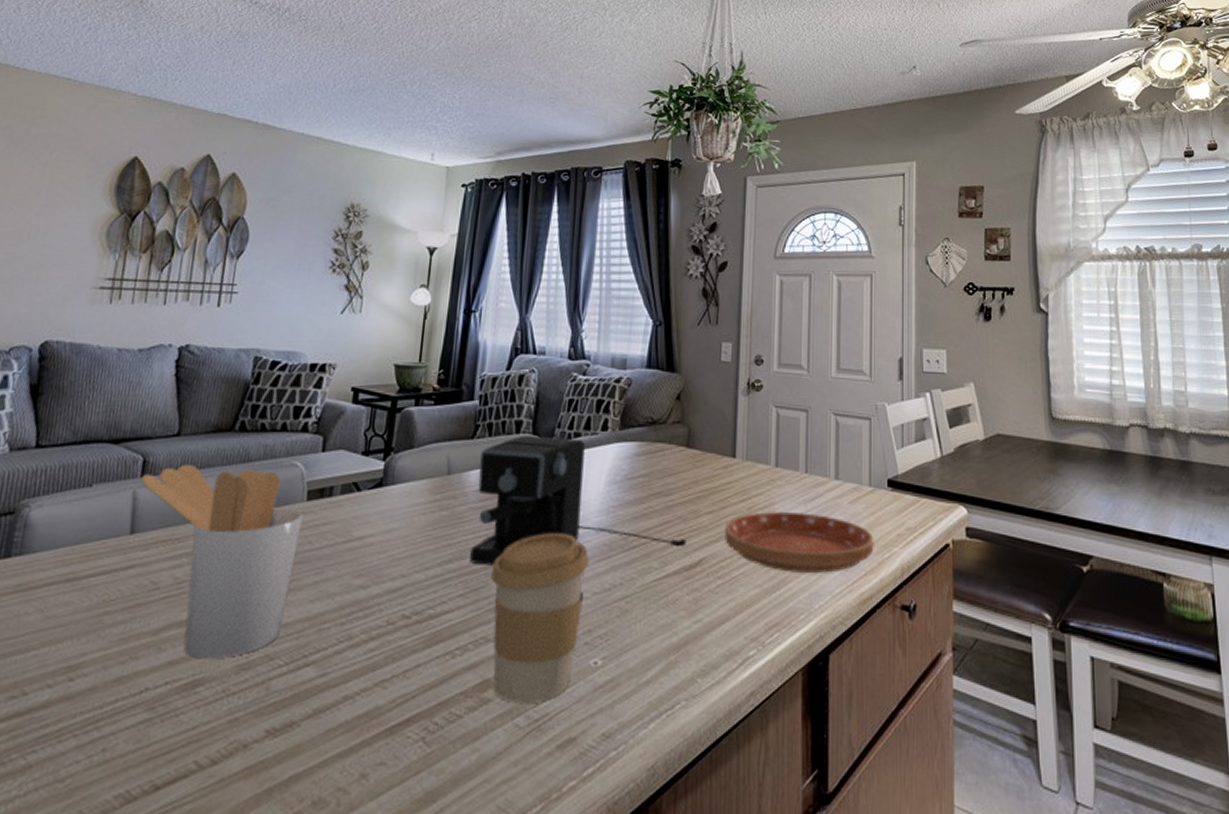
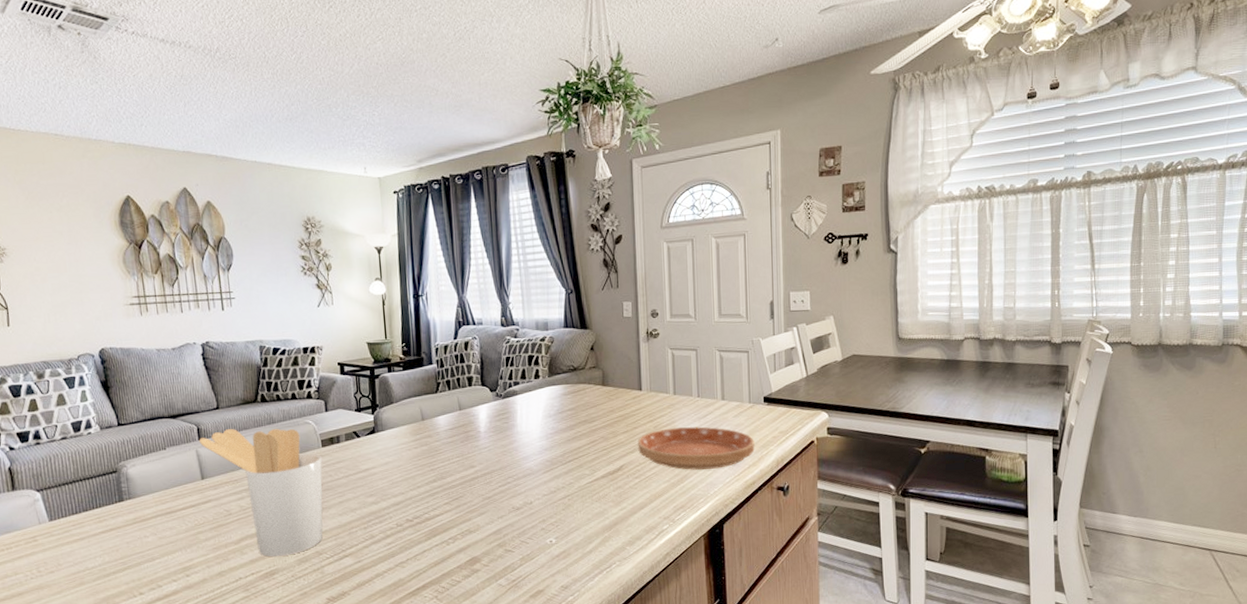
coffee maker: present [470,435,688,566] -> none [445,386,610,482]
coffee cup: present [491,533,590,703] -> none [466,455,538,571]

